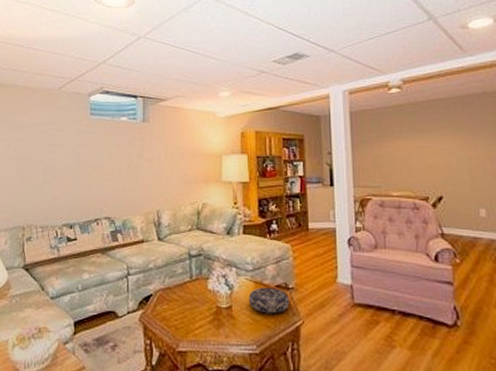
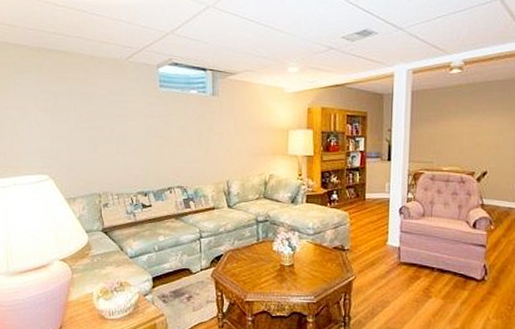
decorative bowl: present [248,288,290,314] -> none [308,249,345,271]

